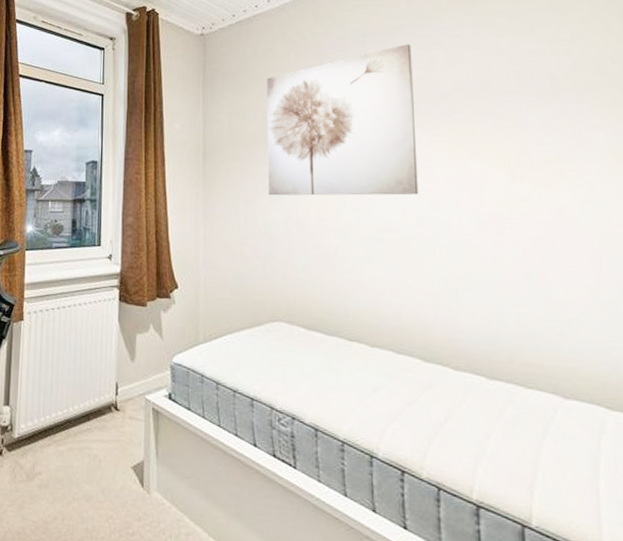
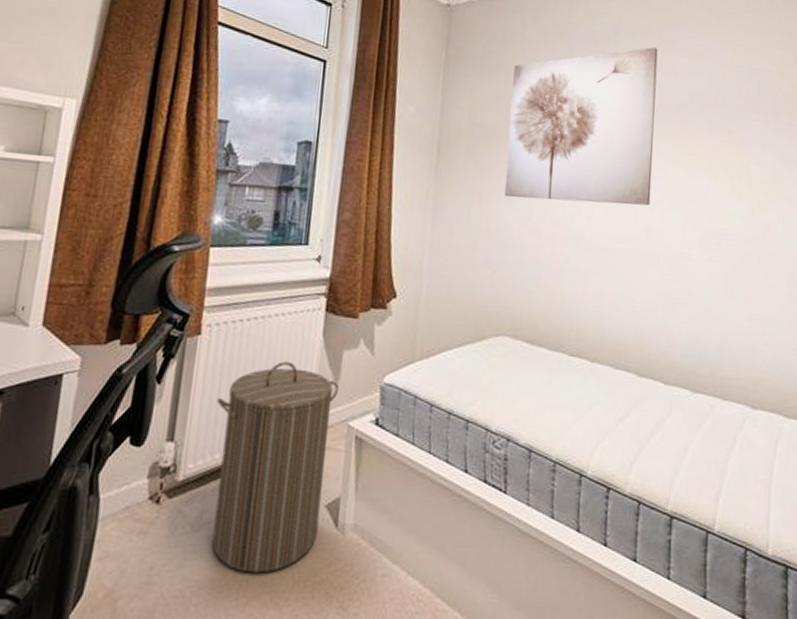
laundry hamper: none [39,343,136,521] -> present [211,361,340,573]

